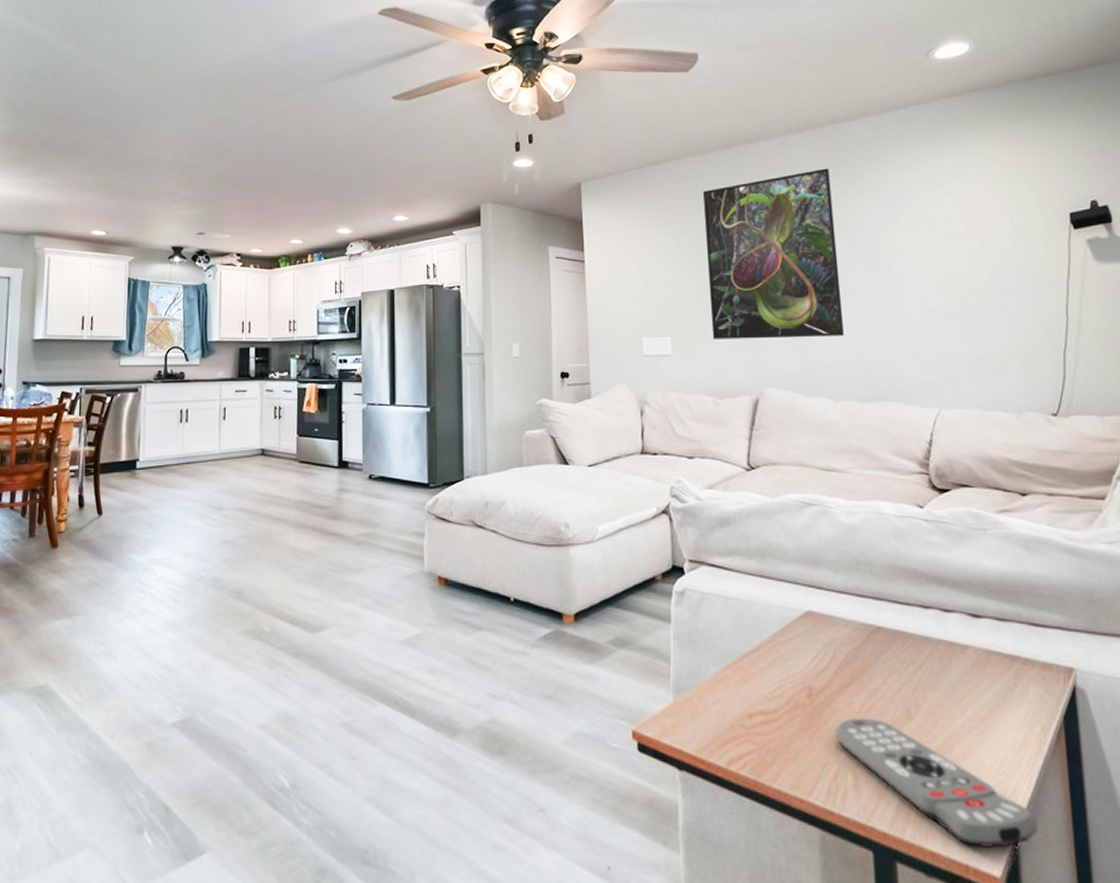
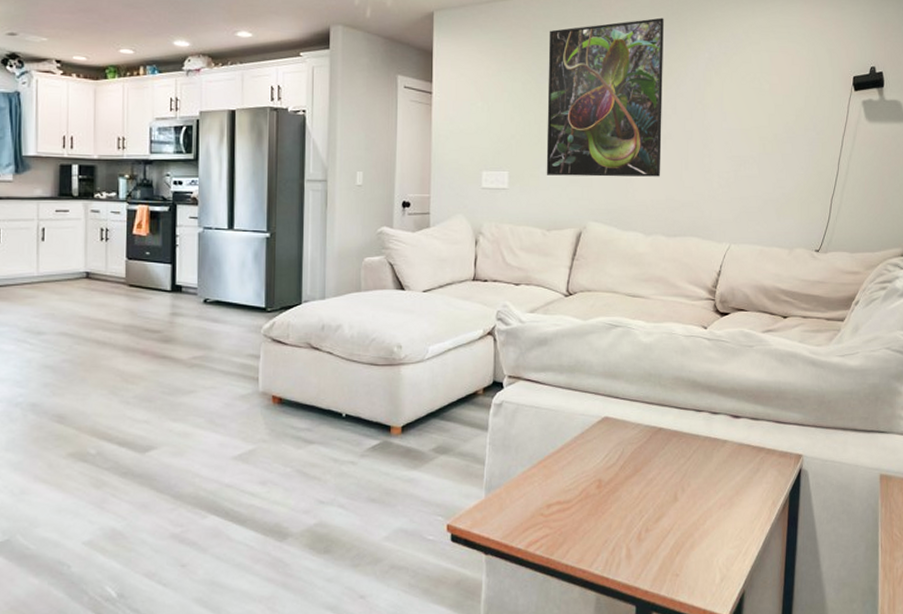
remote control: present [833,717,1038,848] -> none [615,502,760,595]

